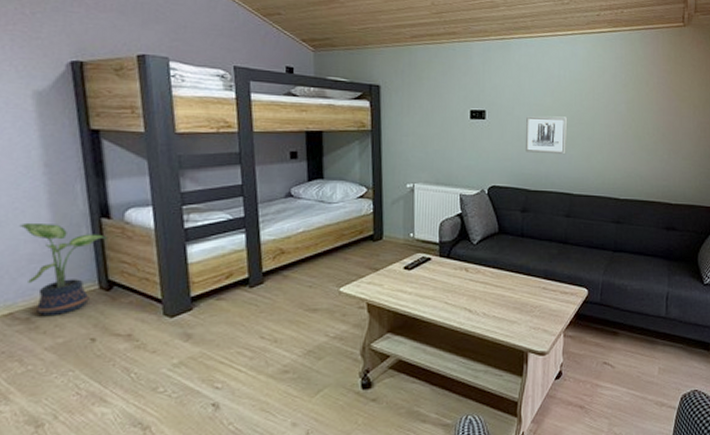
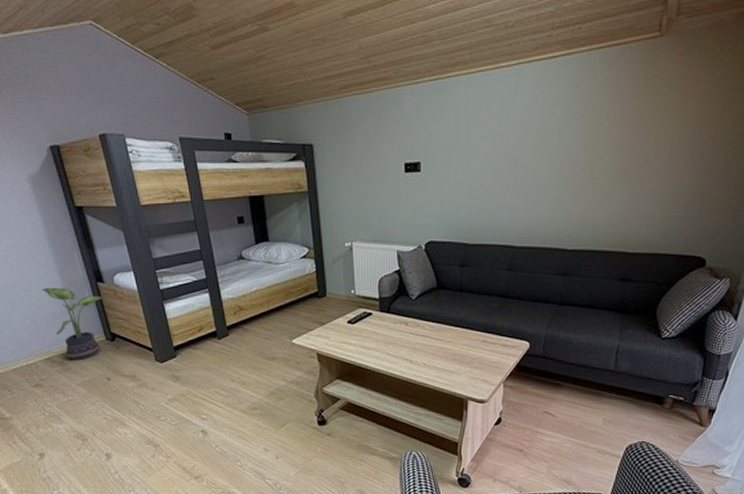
wall art: present [525,115,568,155] -> none [463,162,511,205]

